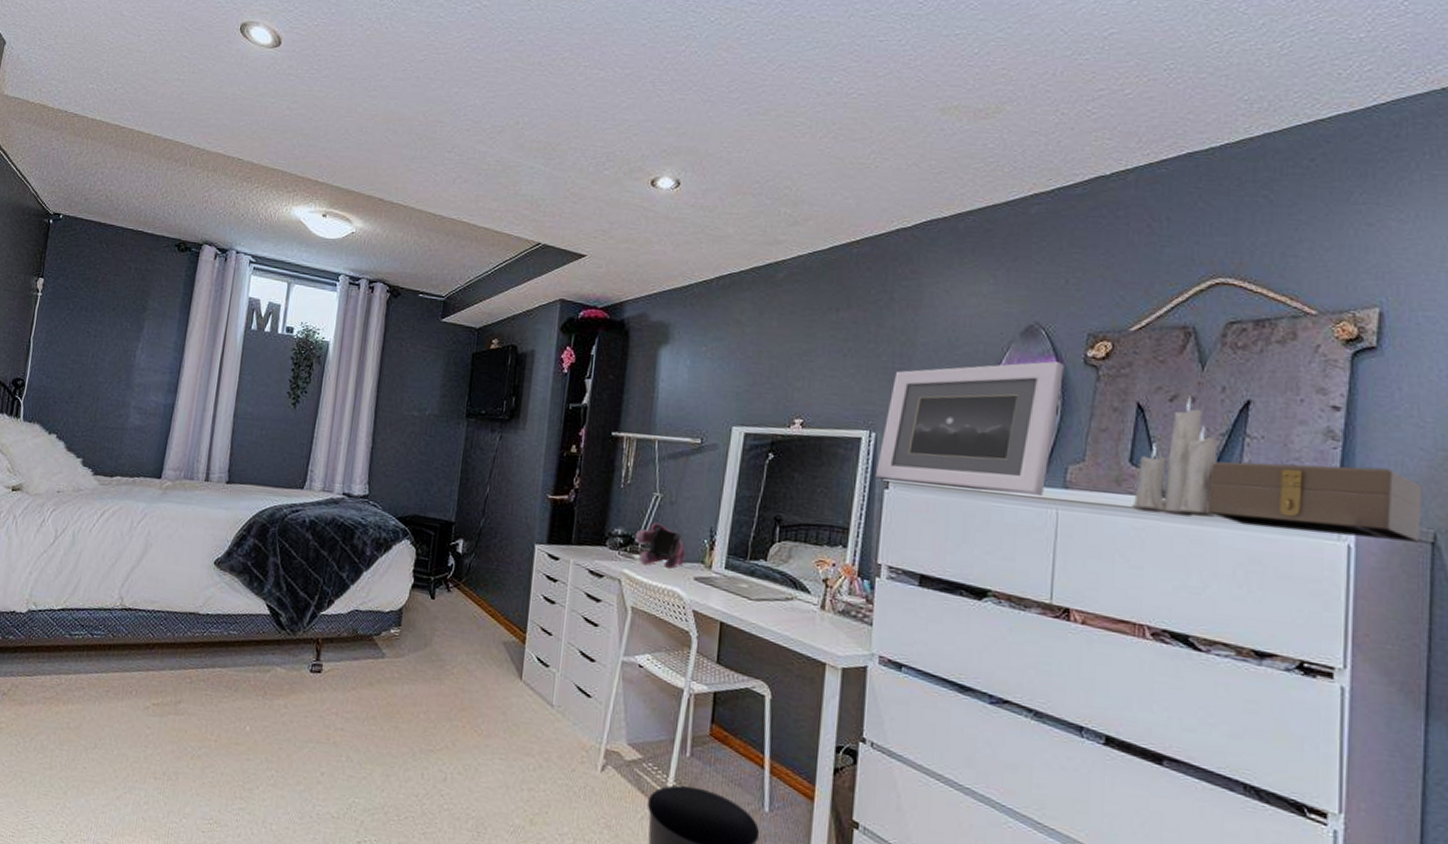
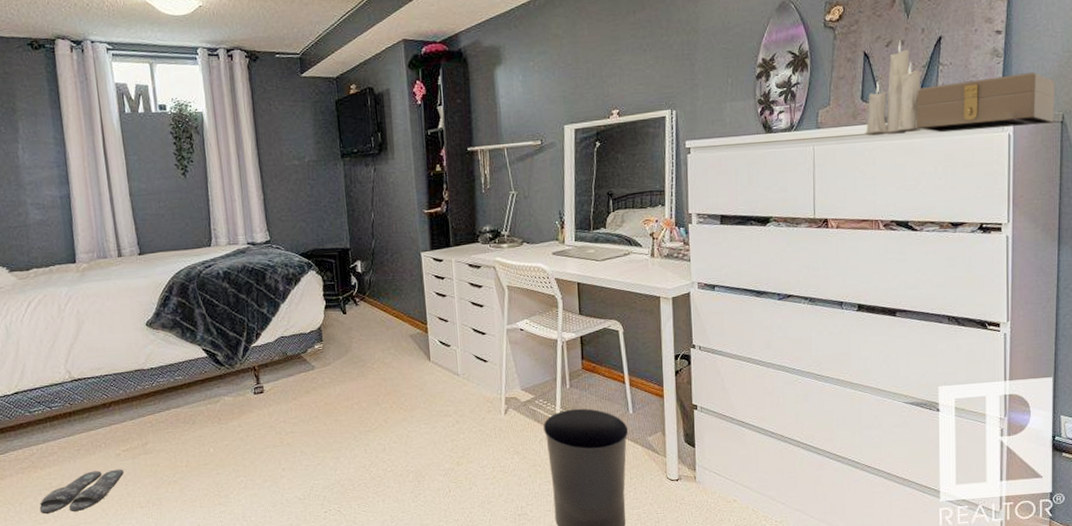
slippers: none [49,719,148,765] -> present [39,469,124,514]
stuffed bear: present [635,522,687,569] -> none [500,215,544,251]
picture frame: present [874,361,1064,496] -> none [679,29,810,148]

